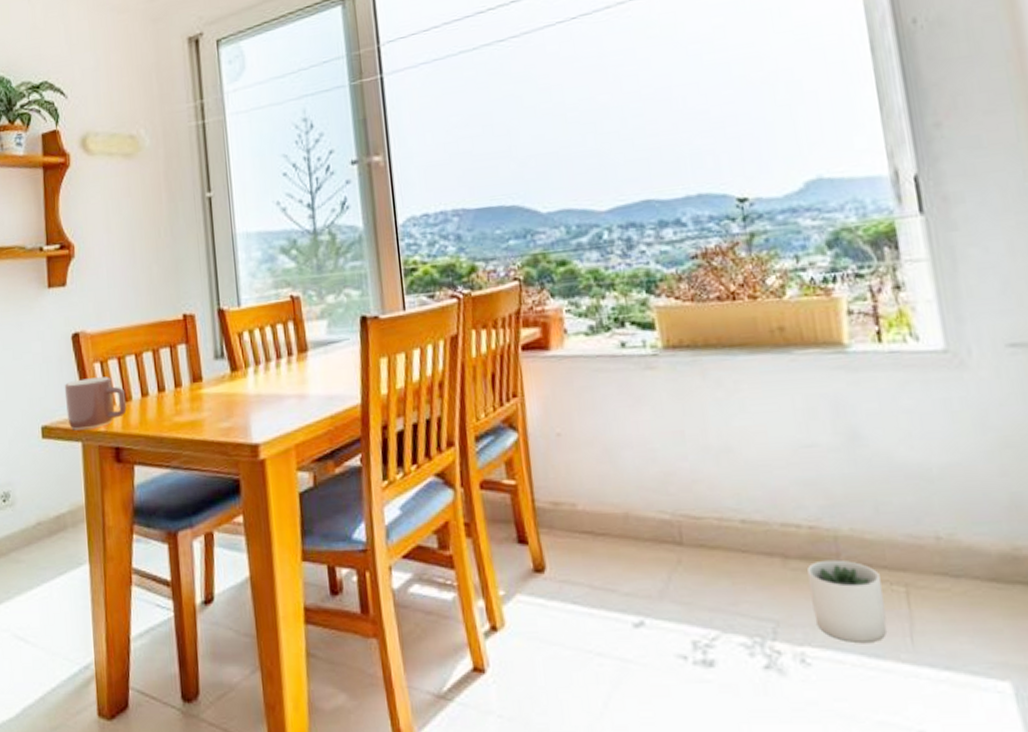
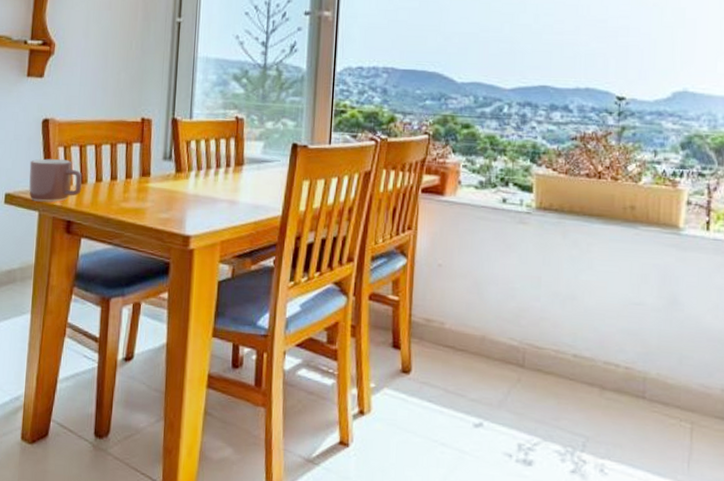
planter: present [806,559,887,642] -> none [616,394,673,463]

